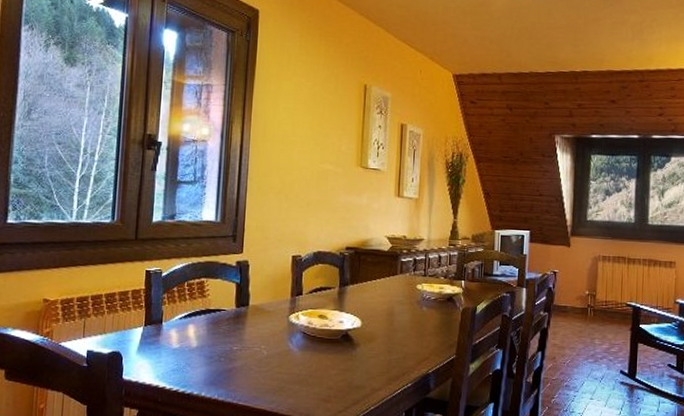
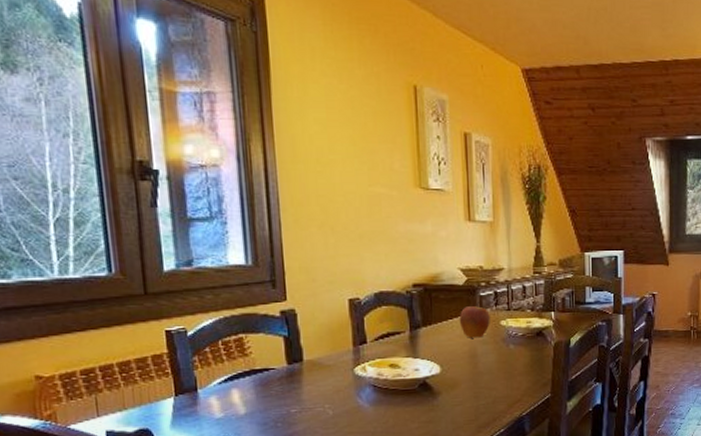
fruit: none [381,265,408,298] -> present [459,301,490,338]

